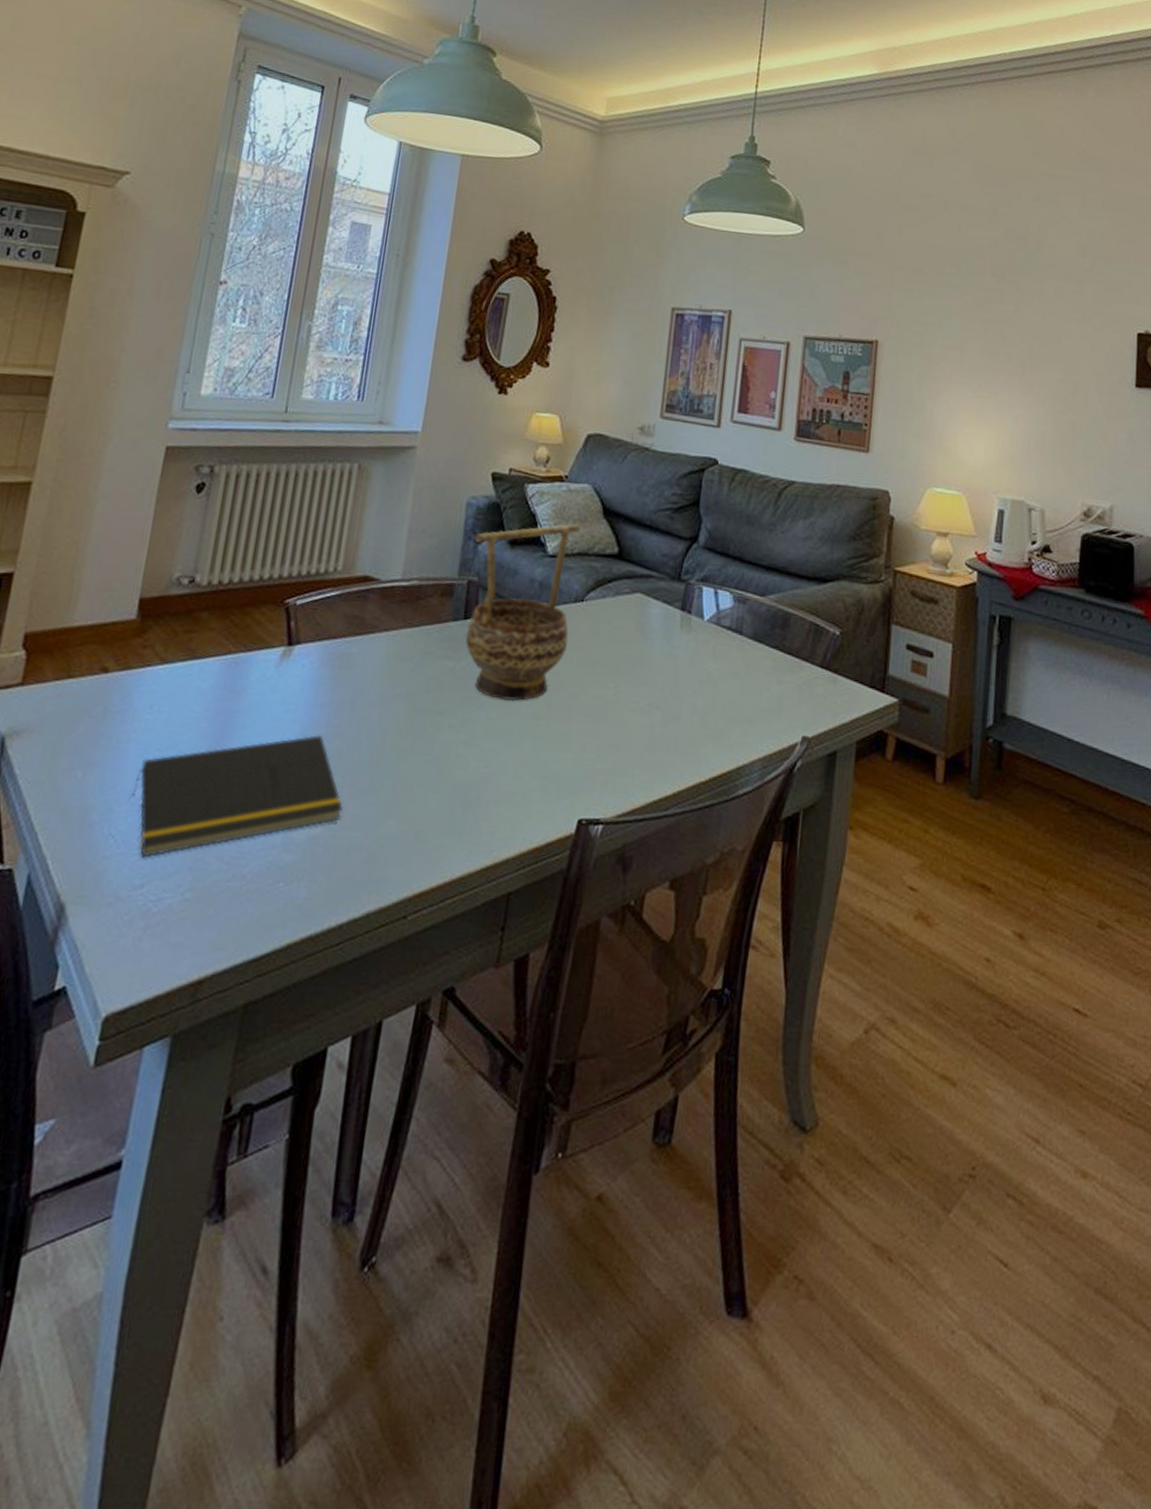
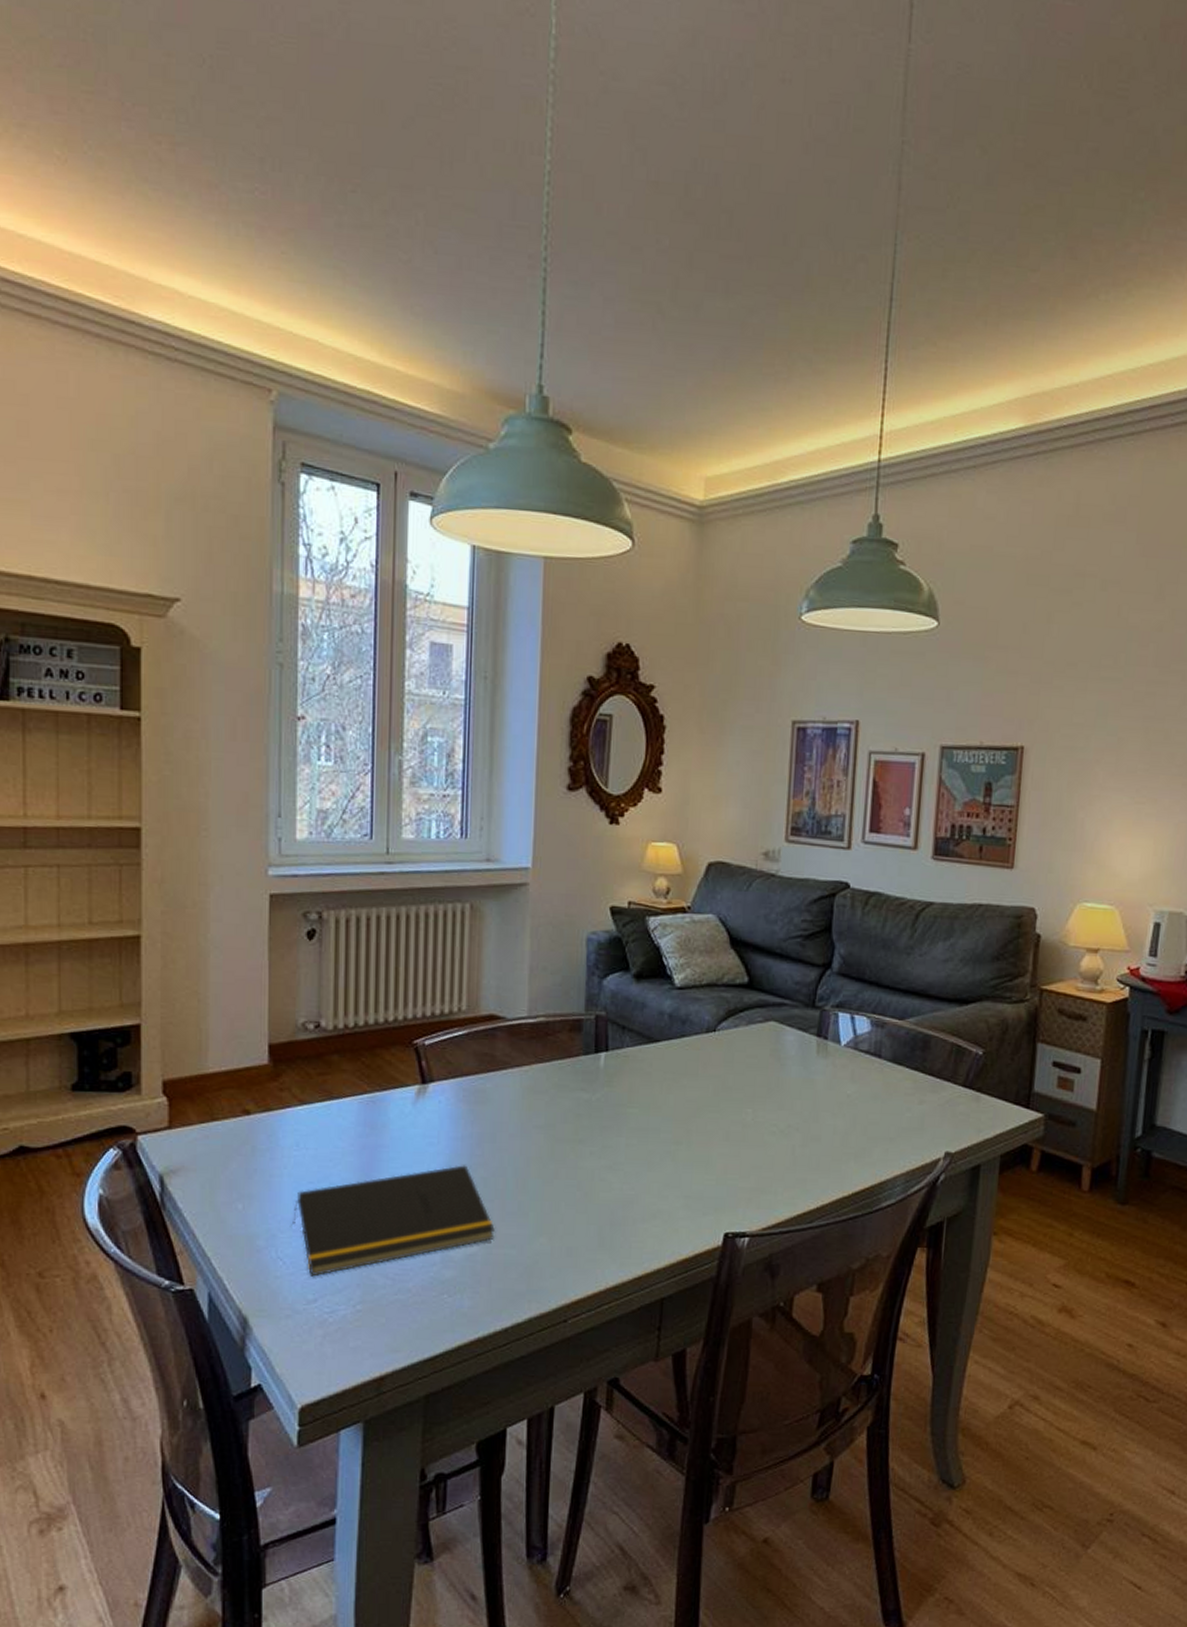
decorative bowl: present [465,523,581,702] -> none [598,955,708,1129]

